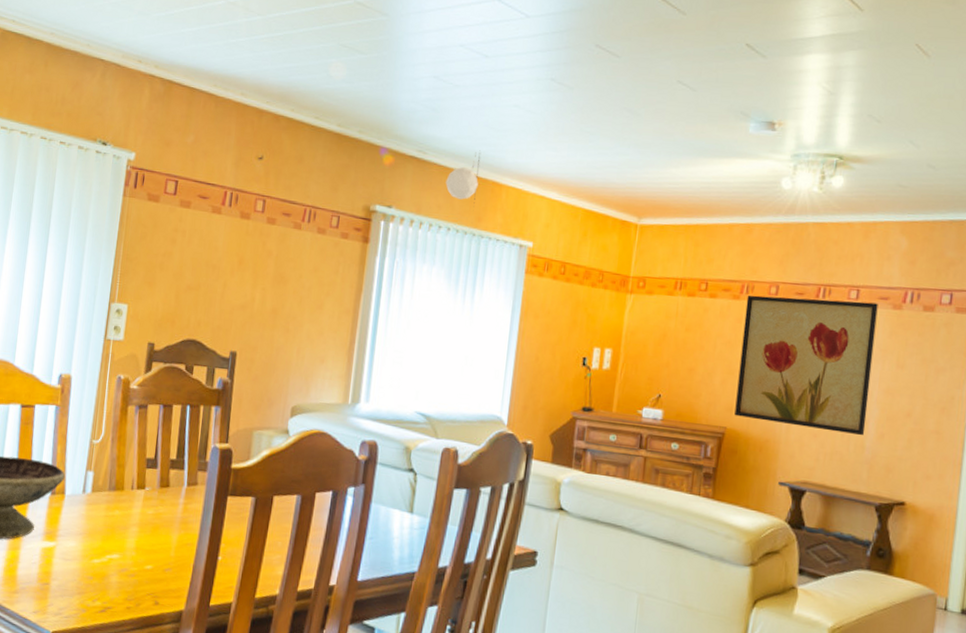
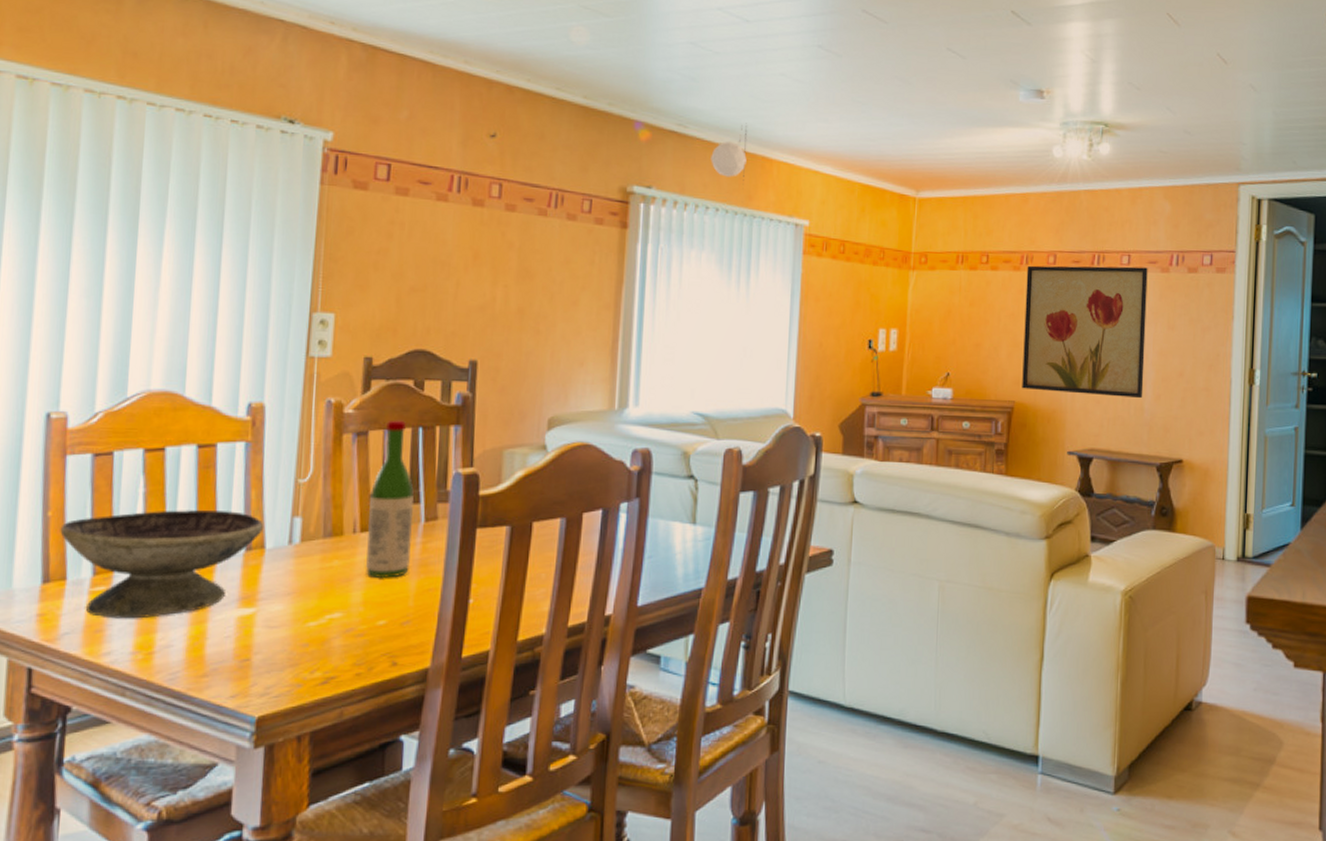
wine bottle: none [139,397,180,531] -> present [366,420,414,579]

